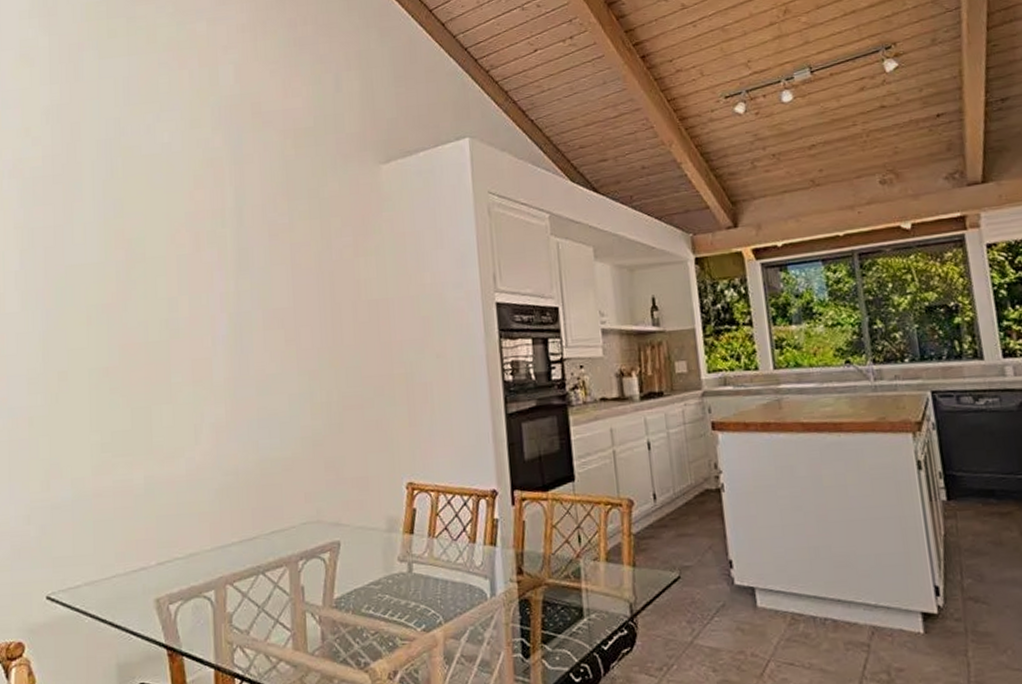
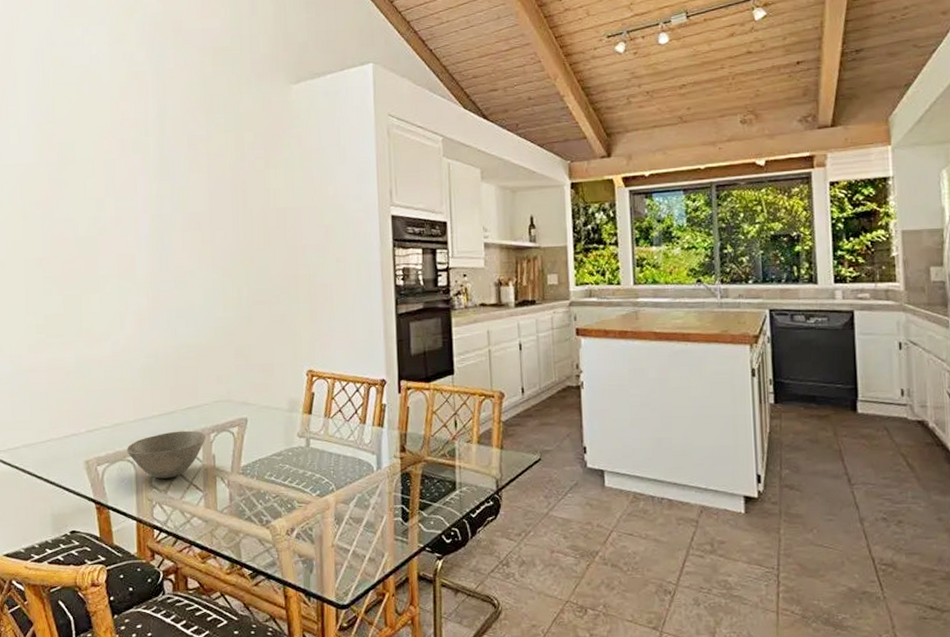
bowl: none [202,558,294,617] -> present [126,430,206,479]

